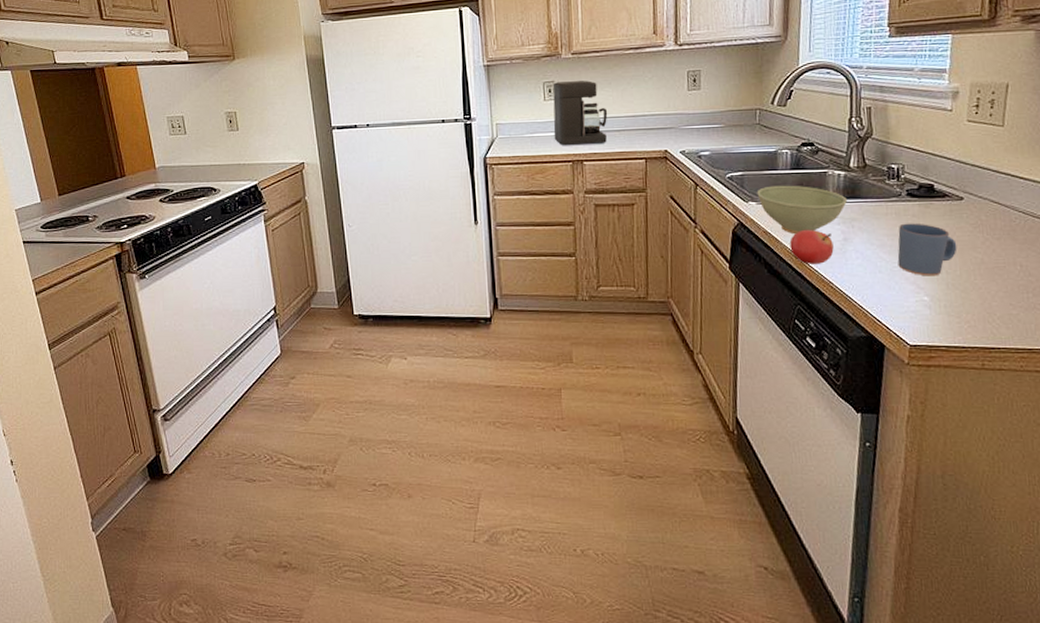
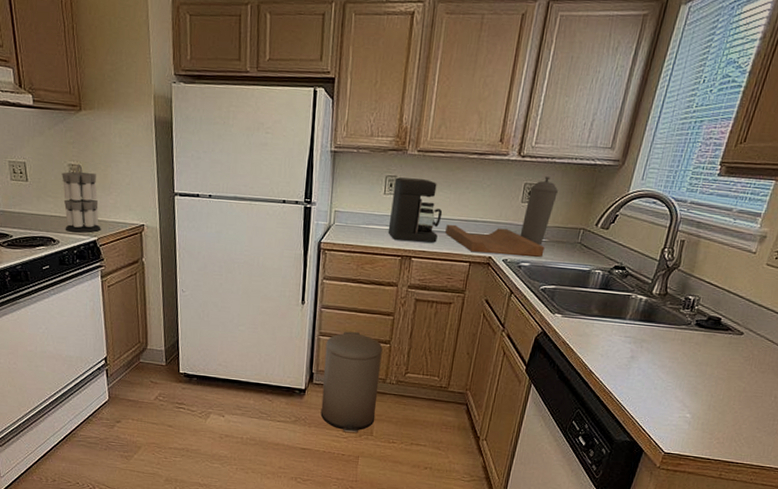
spice rack: none [219,110,261,179] -> present [62,164,101,233]
pedal bin: none [506,248,573,362] -> present [320,331,383,434]
cutting board: none [614,119,723,148] -> present [445,224,545,257]
canister: none [693,61,724,132] -> present [520,176,558,246]
bowl: present [757,185,847,235] -> none [564,301,643,348]
fruit: present [789,229,834,265] -> none [582,344,621,377]
mug: present [897,223,957,276] -> none [672,349,727,398]

